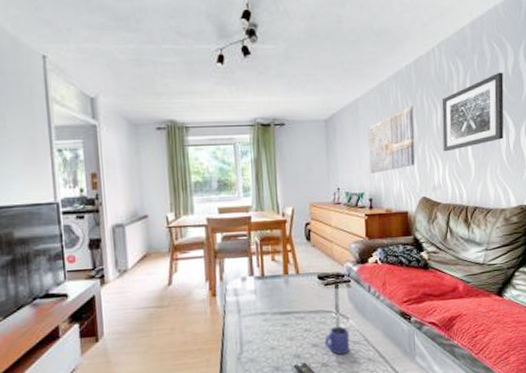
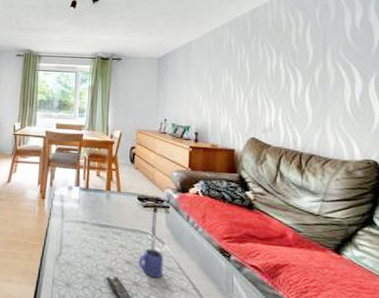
wall art: present [368,106,415,173] -> none [198,51,247,110]
wall art: present [441,72,504,152] -> none [277,24,349,97]

